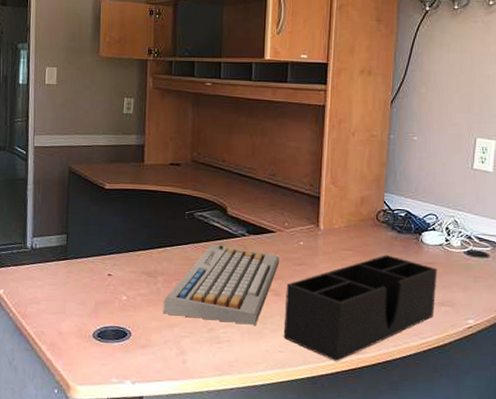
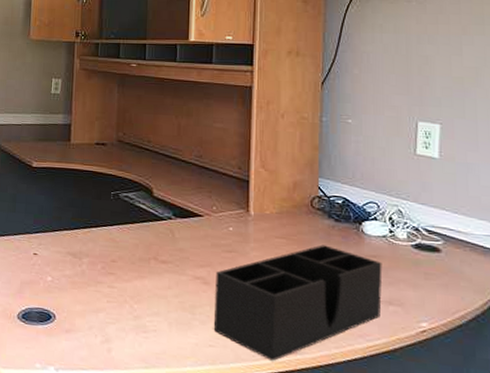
keyboard: present [162,244,280,325] -> none [87,226,208,315]

